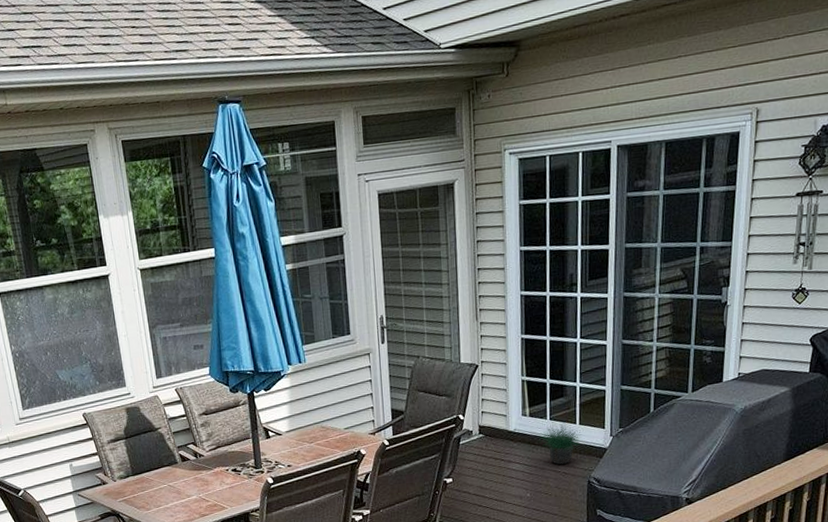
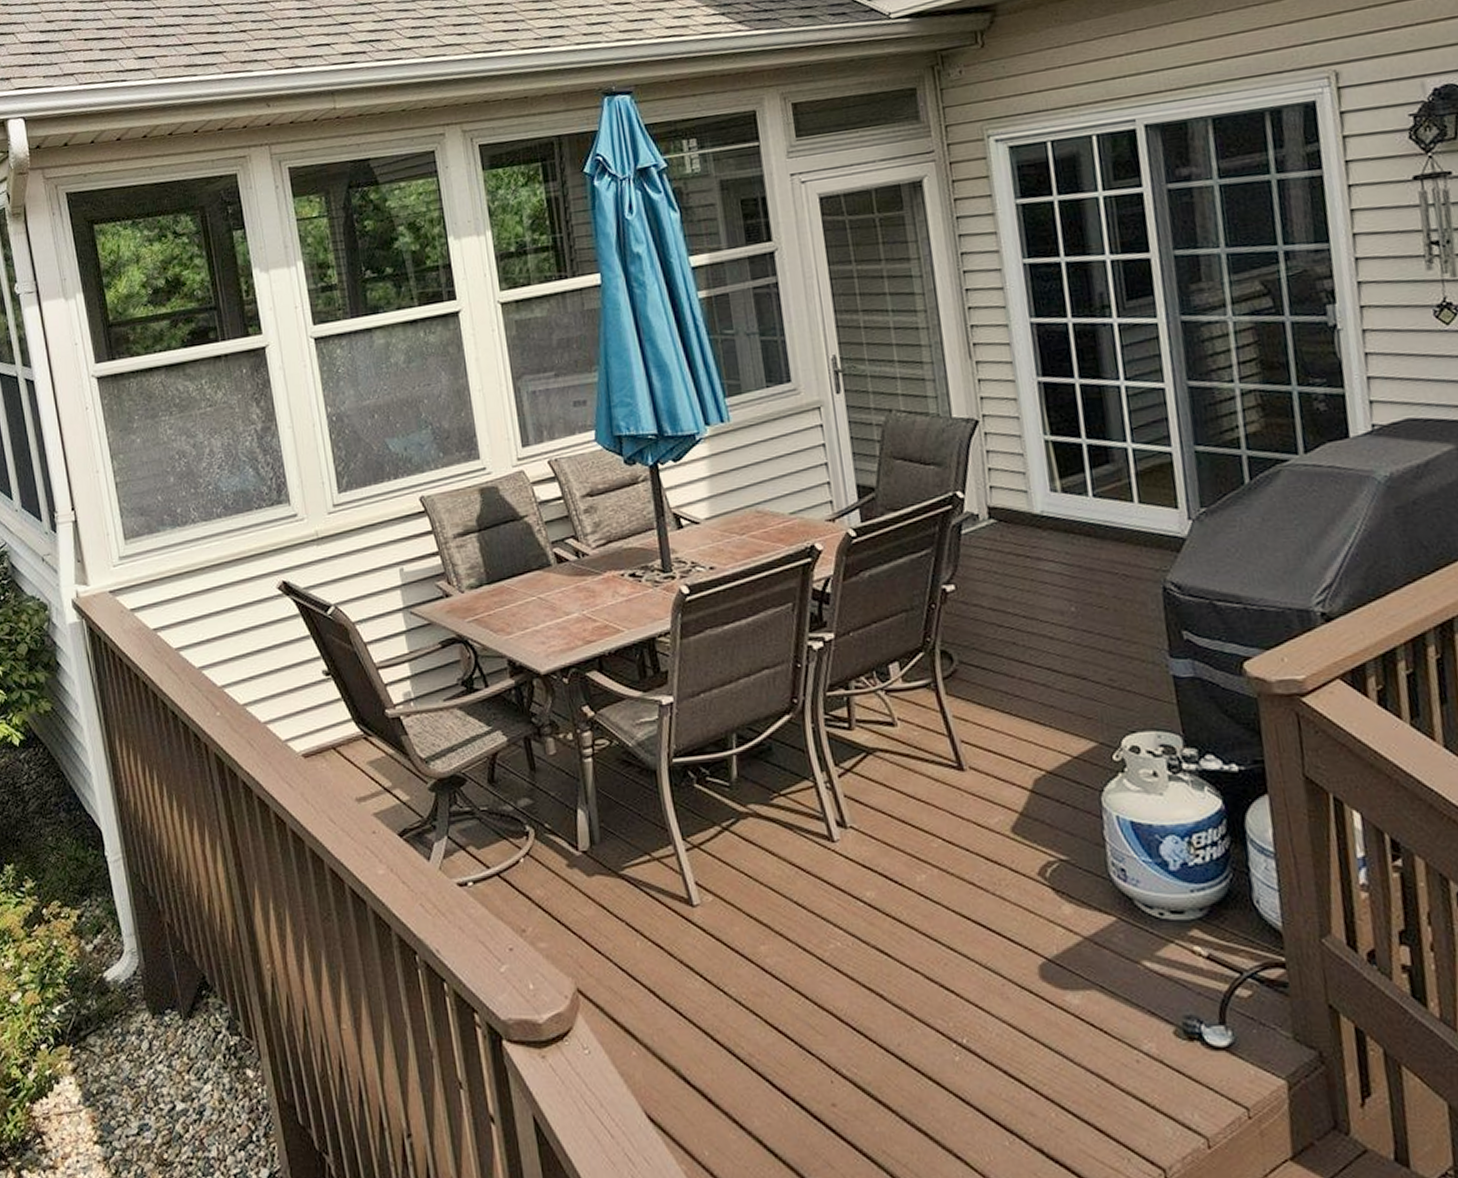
potted plant: present [539,419,582,465] -> none [1080,495,1145,563]

